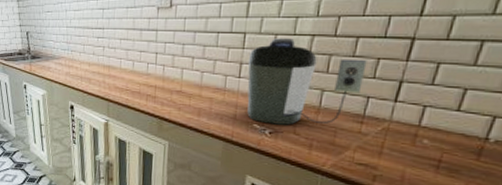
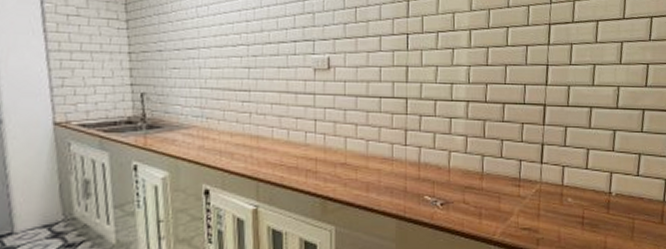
coffee maker: present [247,38,367,125] -> none [412,104,515,195]

